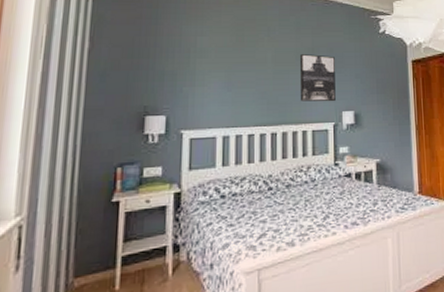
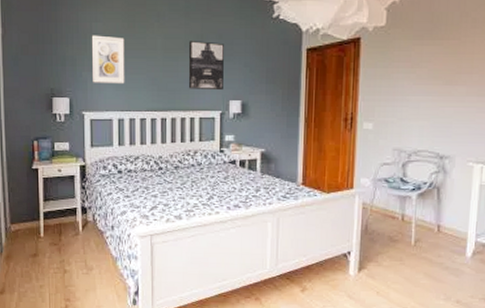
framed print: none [195,49,232,99] -> present [91,35,125,84]

